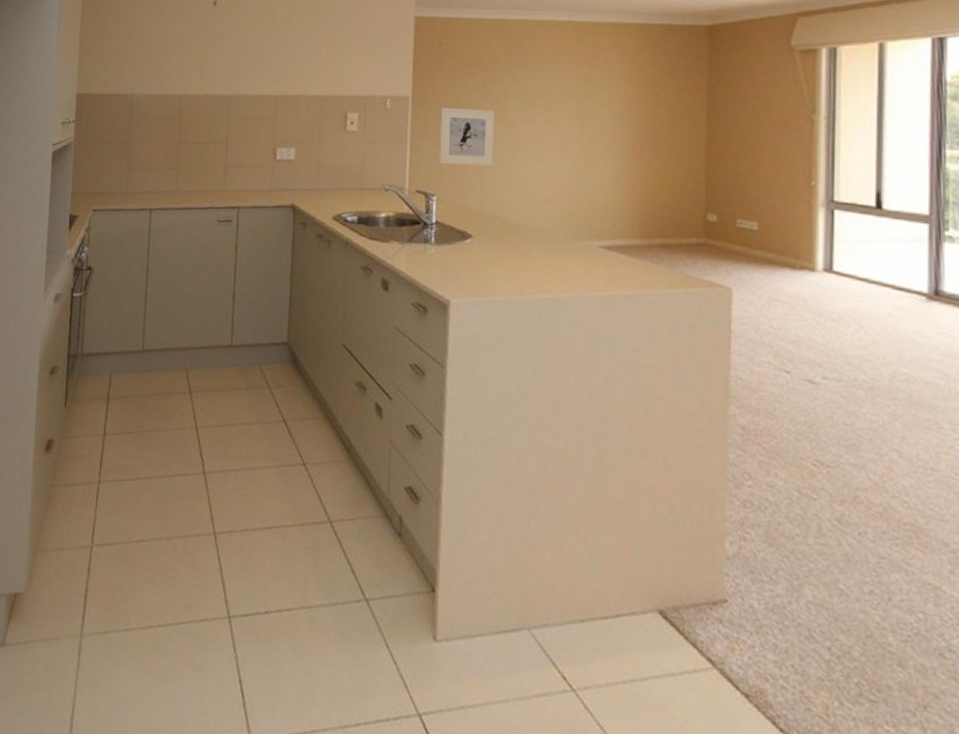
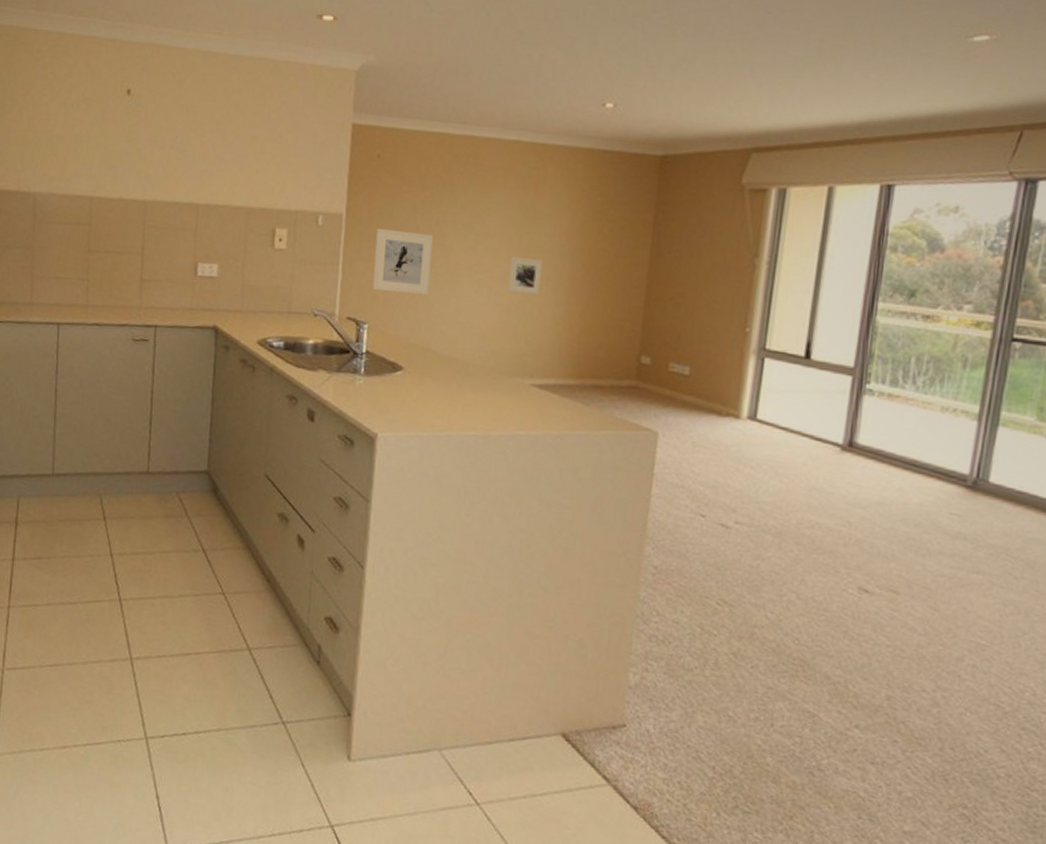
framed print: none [569,126,601,160] -> present [507,256,542,295]

